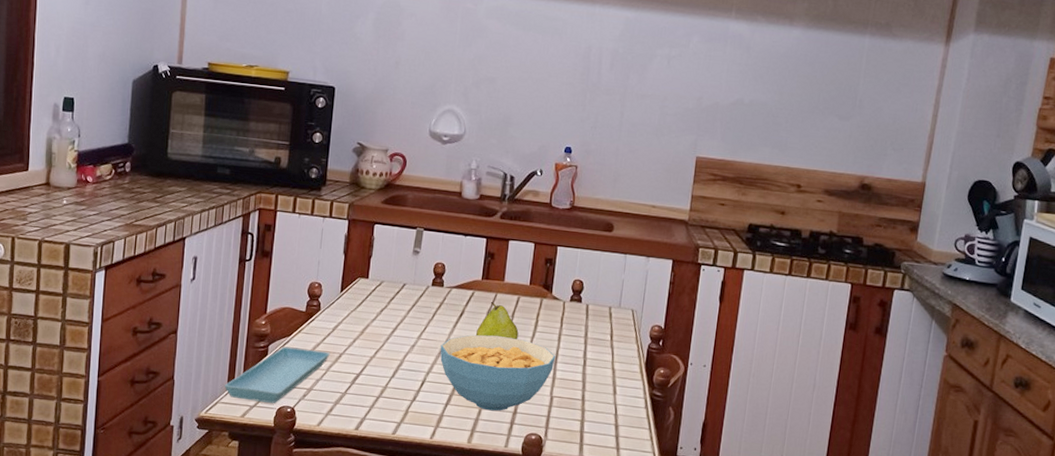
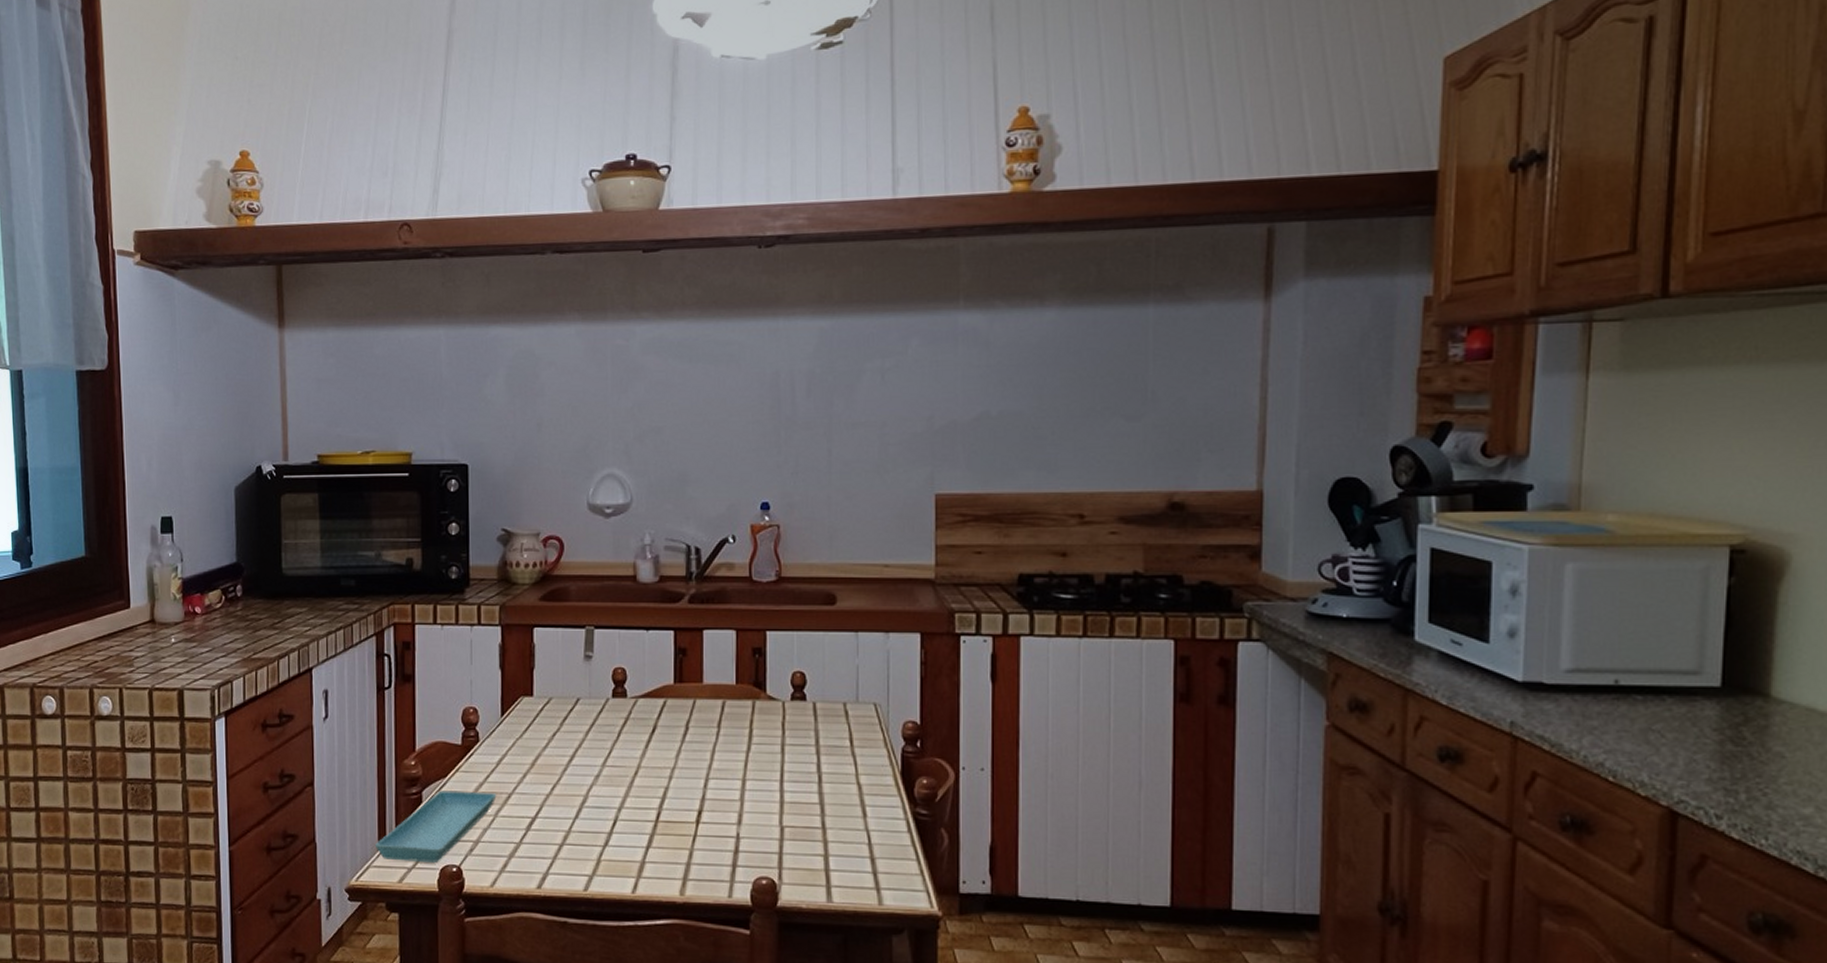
cereal bowl: present [440,334,556,412] -> none [631,753,781,852]
fruit: present [475,302,519,340] -> none [674,711,729,757]

